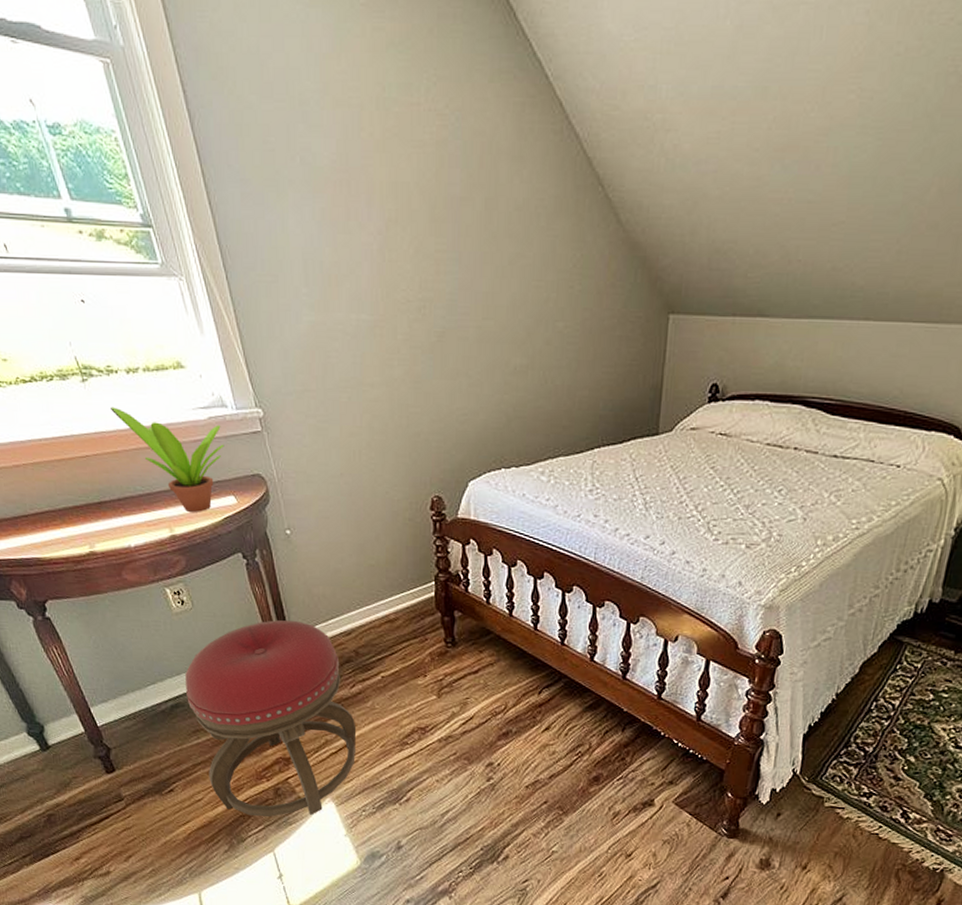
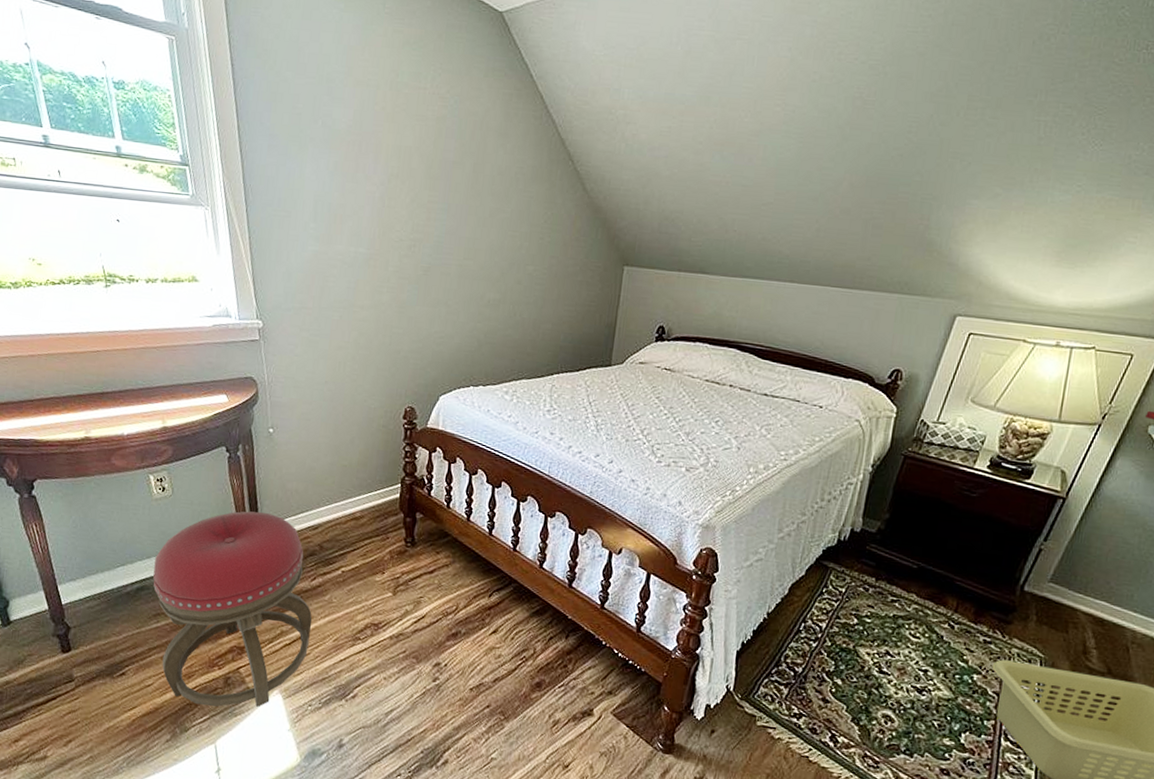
potted plant: present [111,406,225,512] -> none [126,310,224,408]

